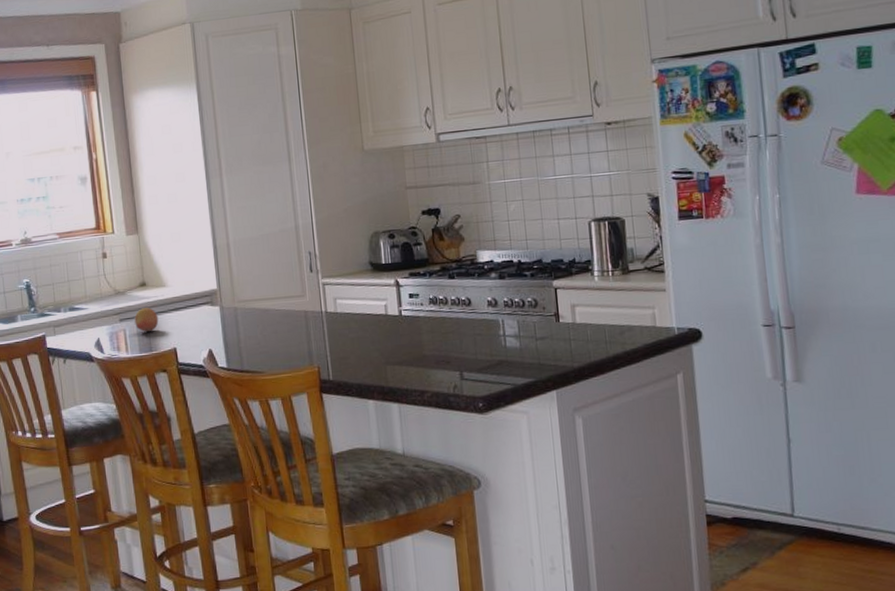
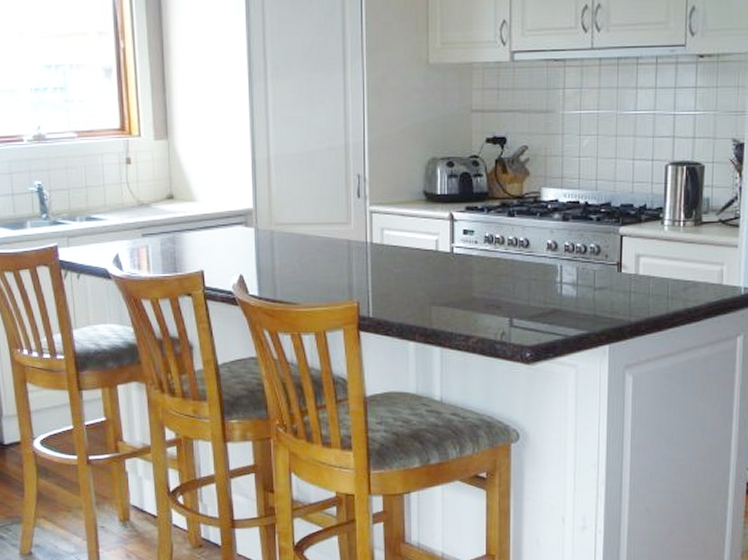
fruit: present [134,308,159,332] -> none [159,224,186,251]

